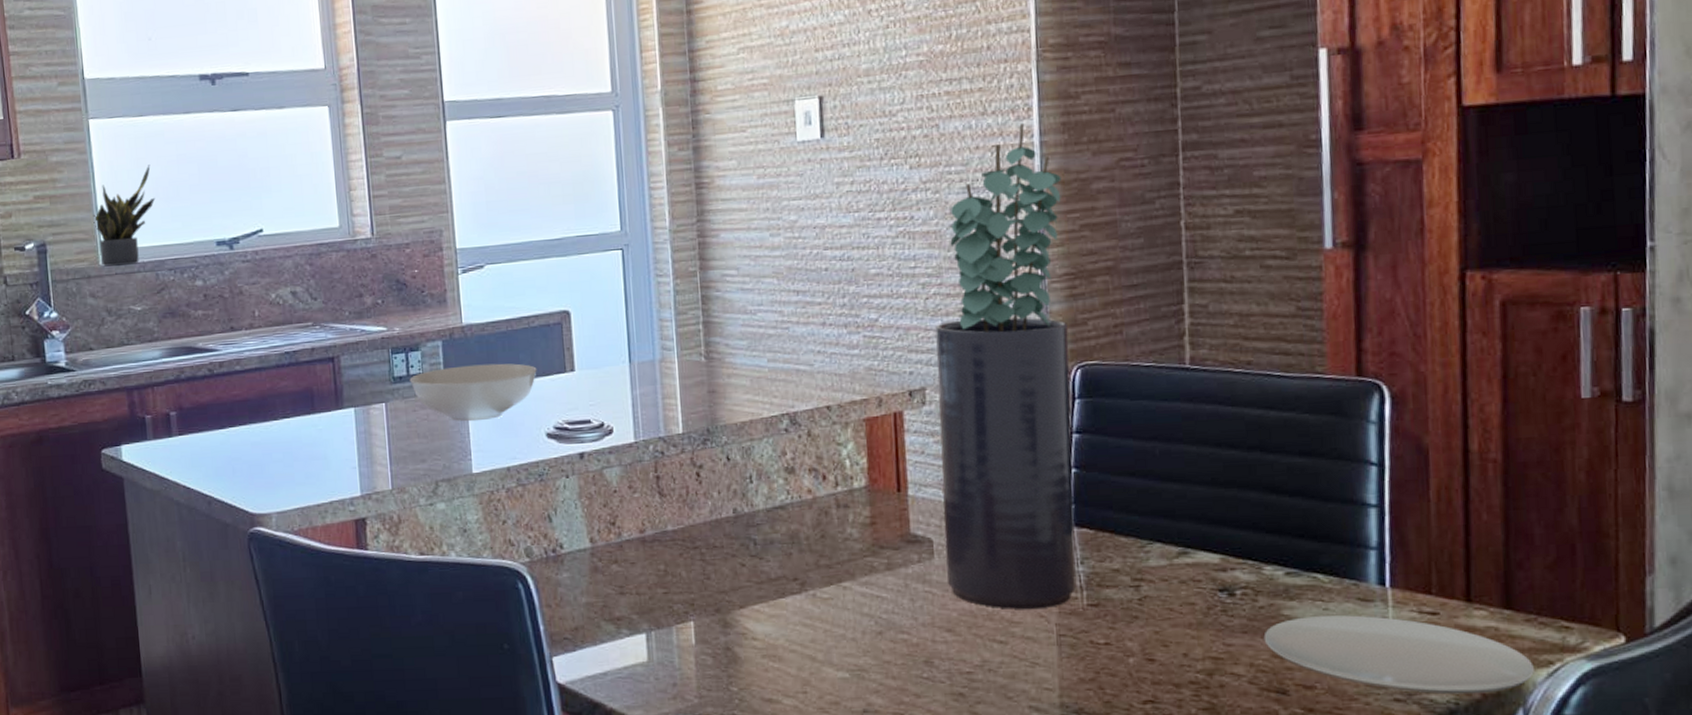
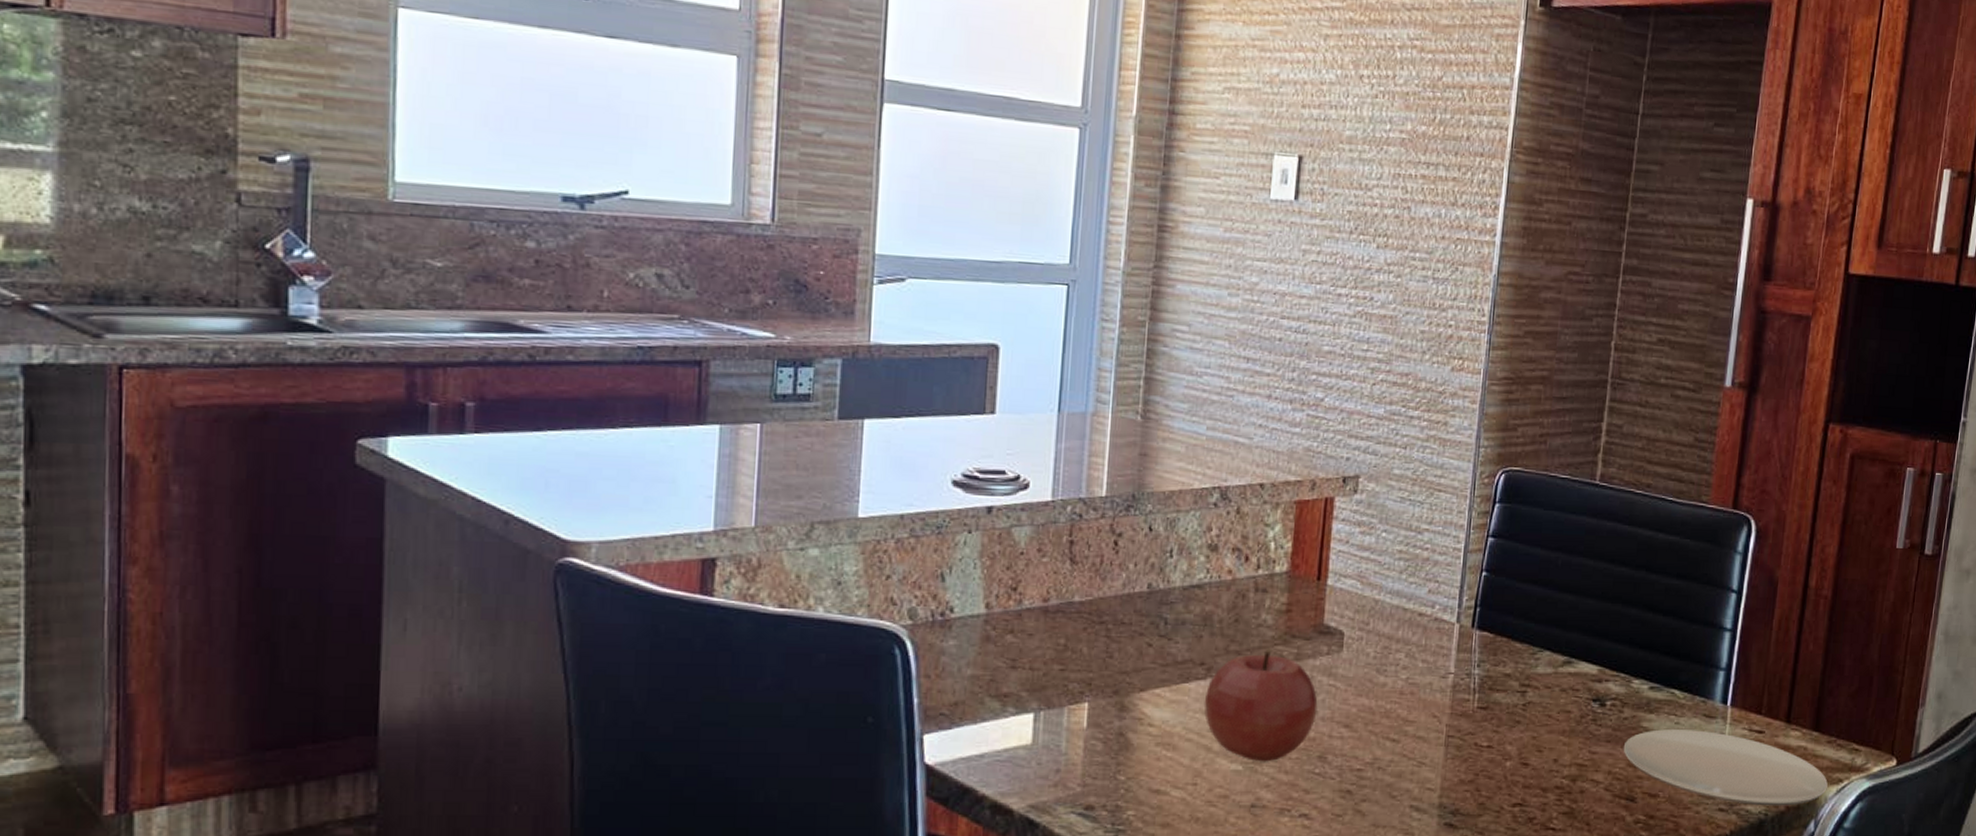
potted plant: present [93,164,156,267] -> none [387,82,483,207]
bowl: present [409,363,537,422] -> none [795,391,952,458]
fruit: none [802,559,917,669] -> present [1204,647,1318,762]
vase: present [935,122,1076,610] -> none [1351,220,1515,709]

